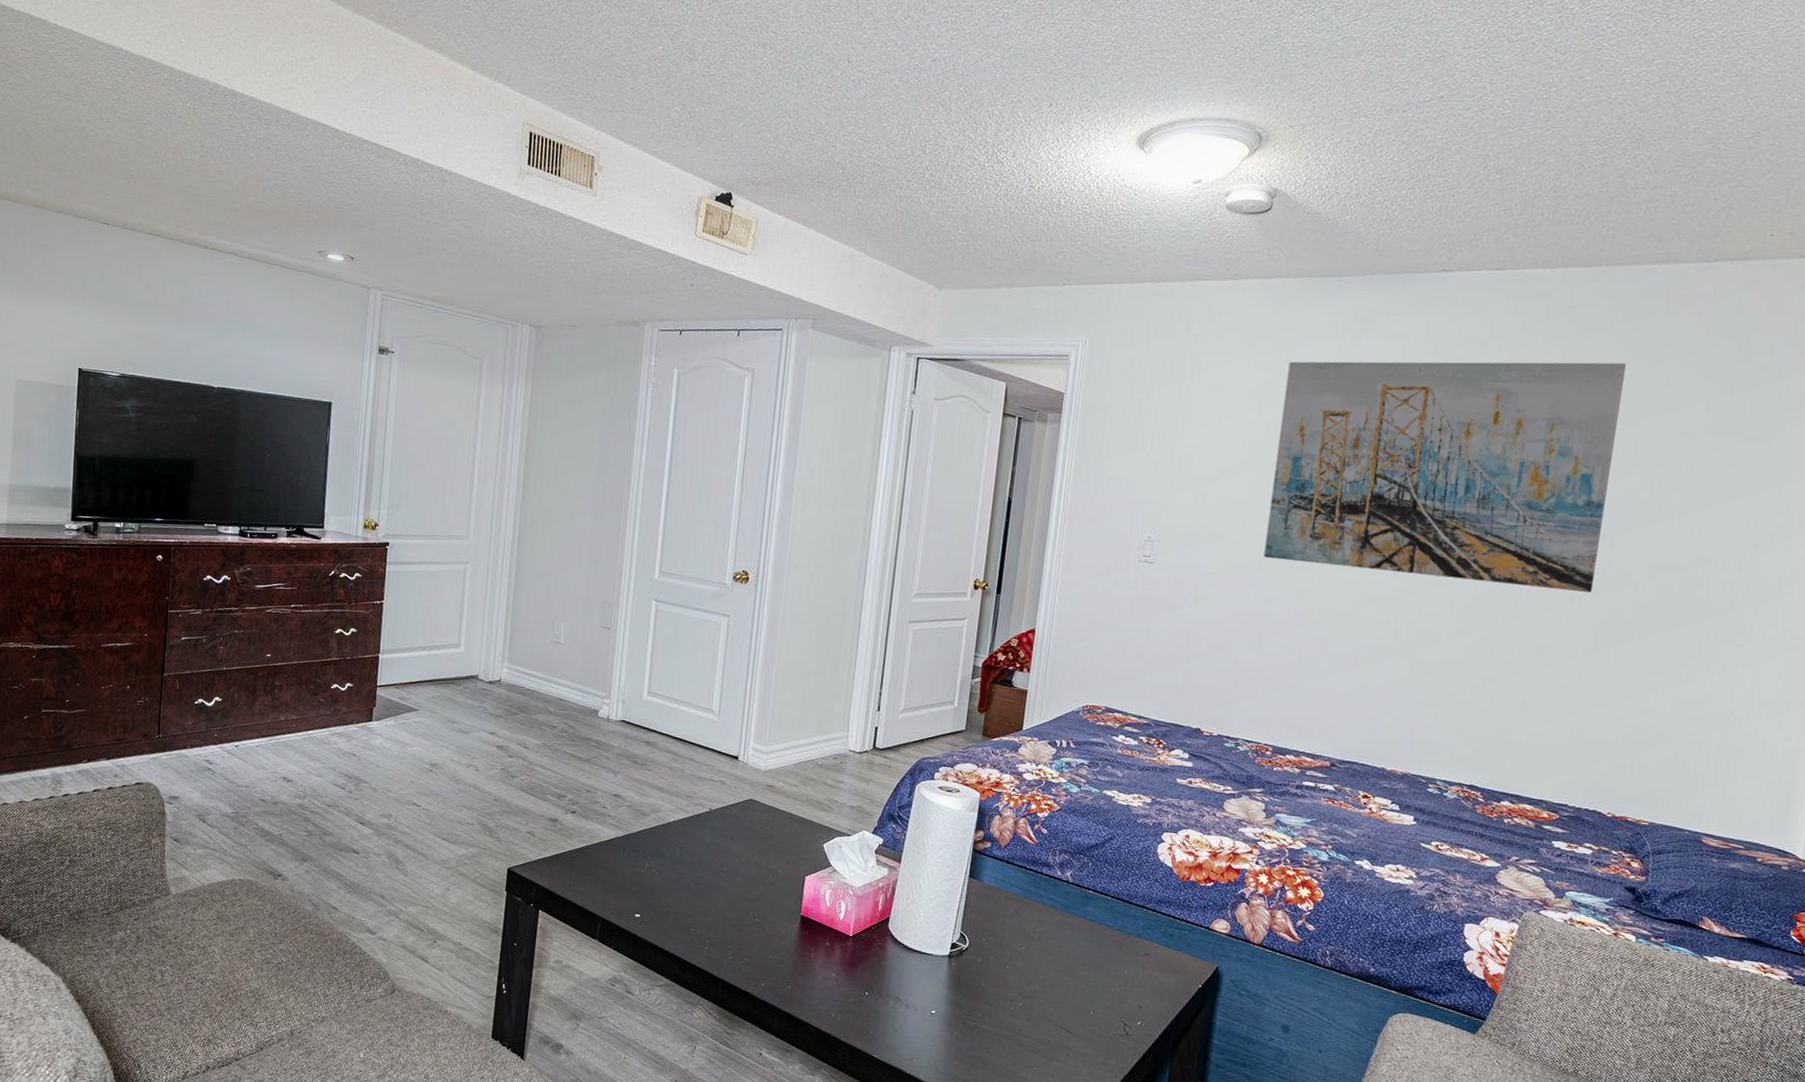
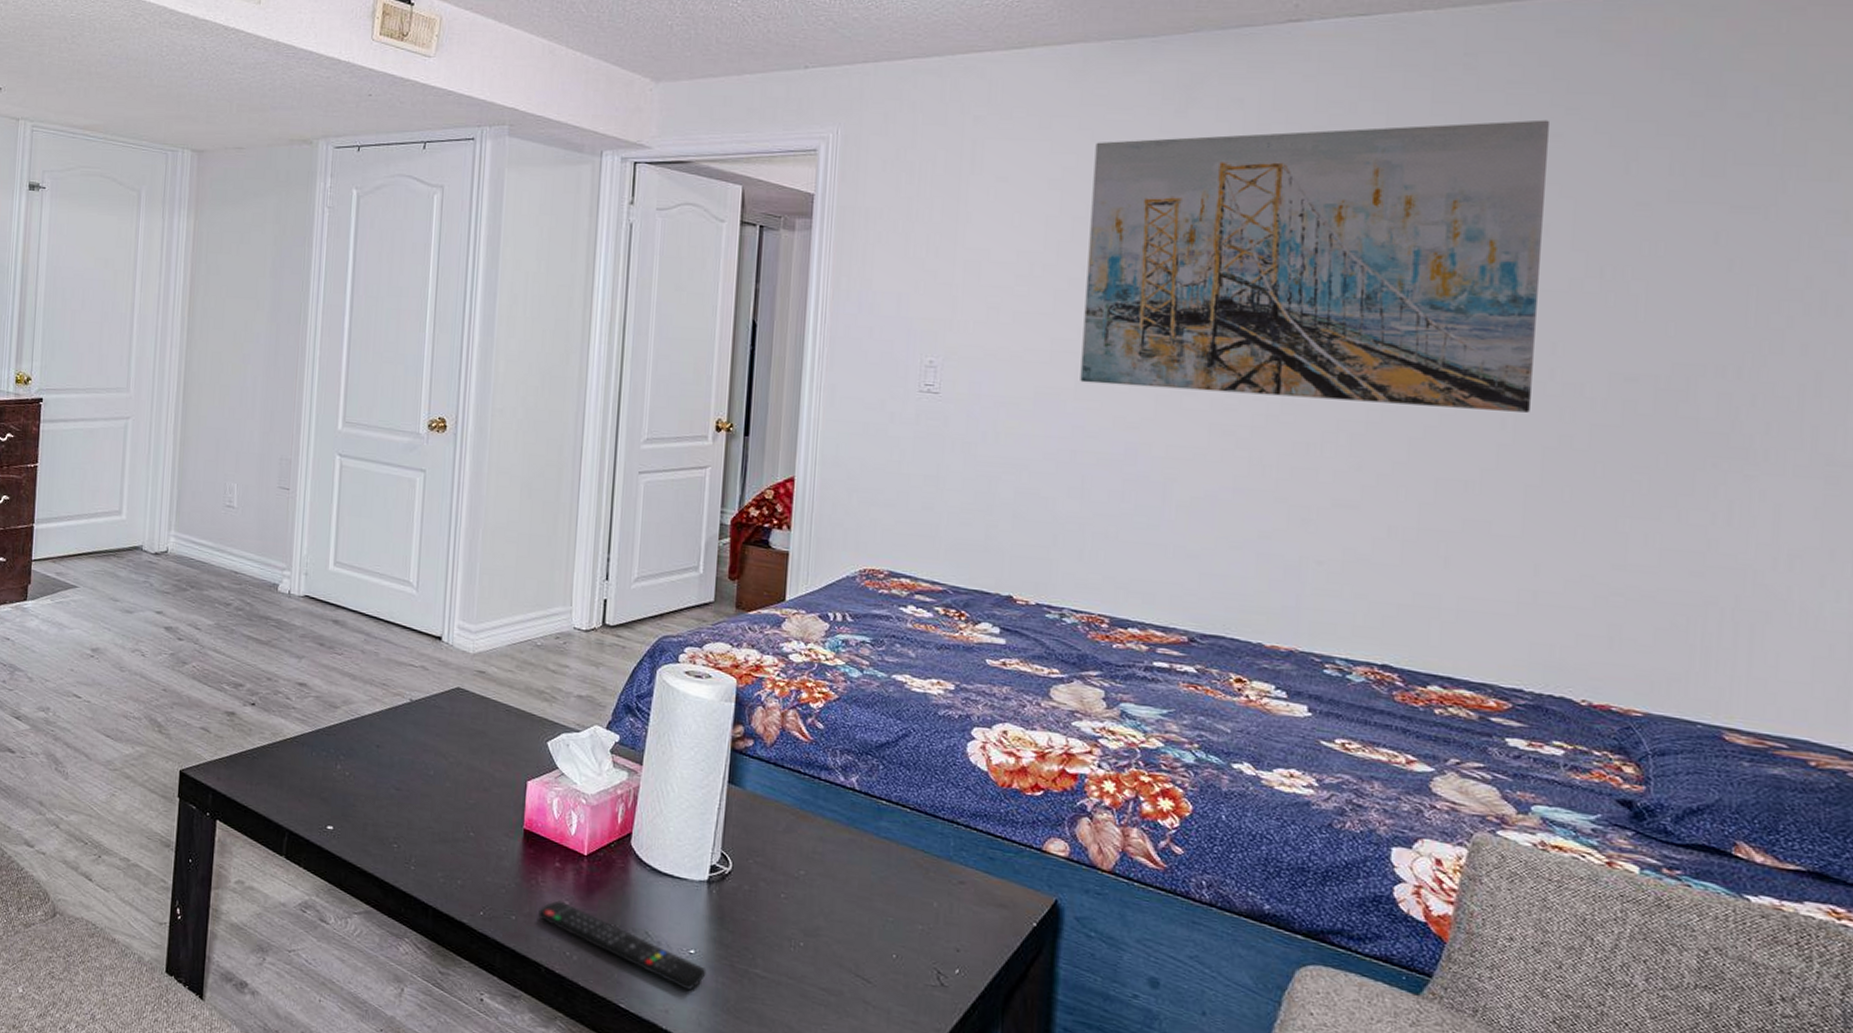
remote control: none [810,973,944,1043] -> present [538,900,707,991]

